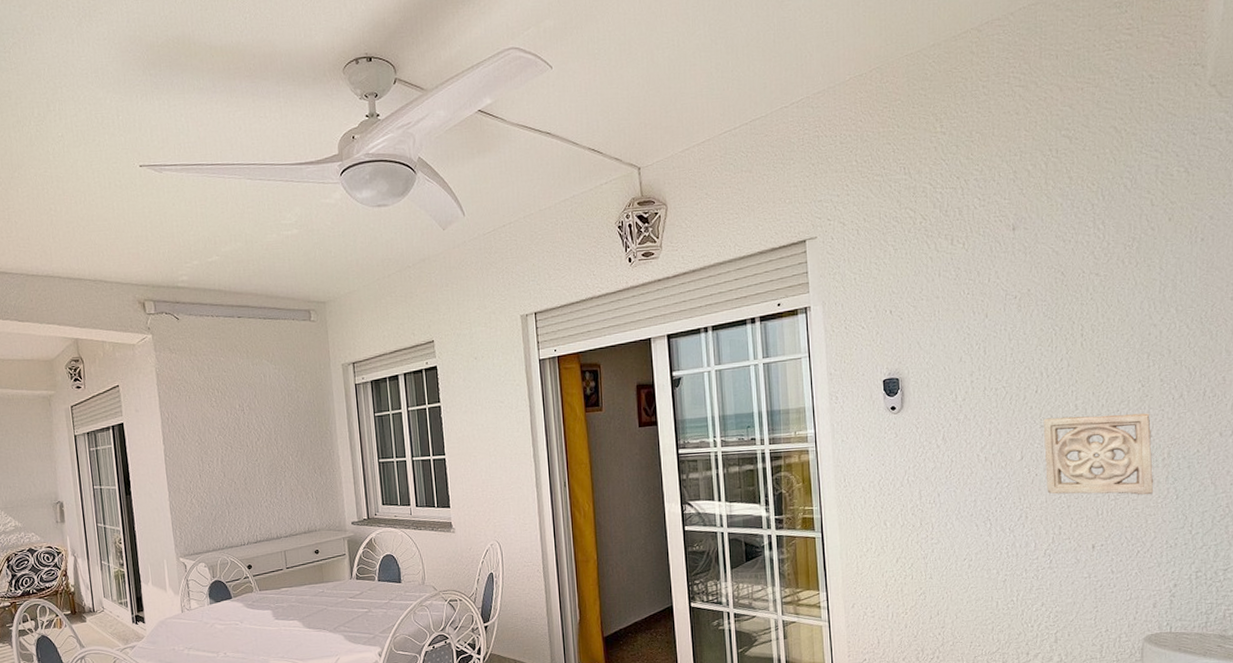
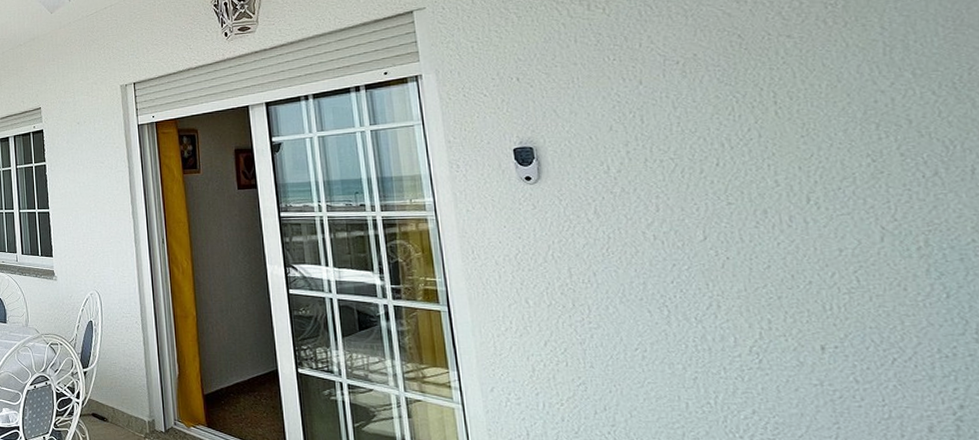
wall ornament: present [1043,413,1154,495] -> none [730,193,909,291]

